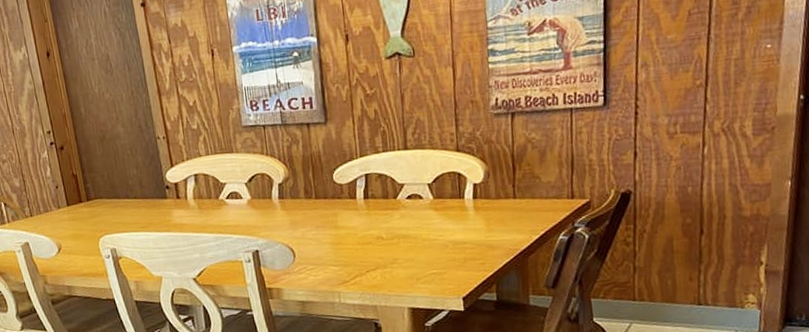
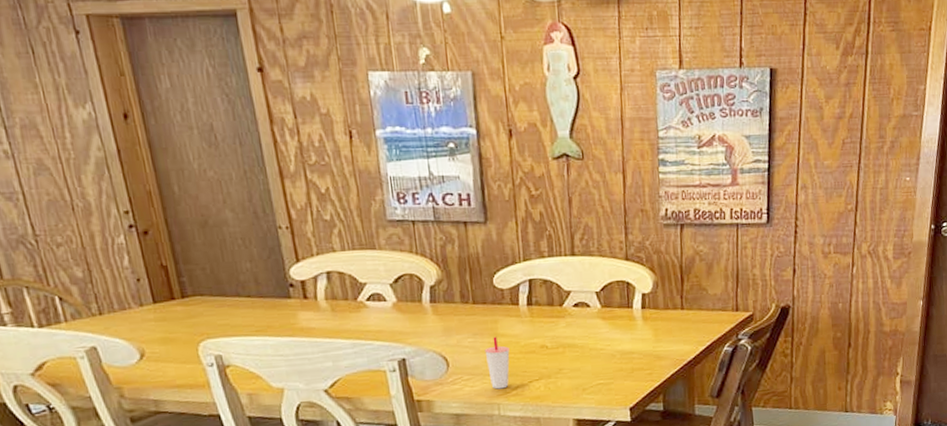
cup: none [326,229,349,279] -> present [484,336,510,390]

